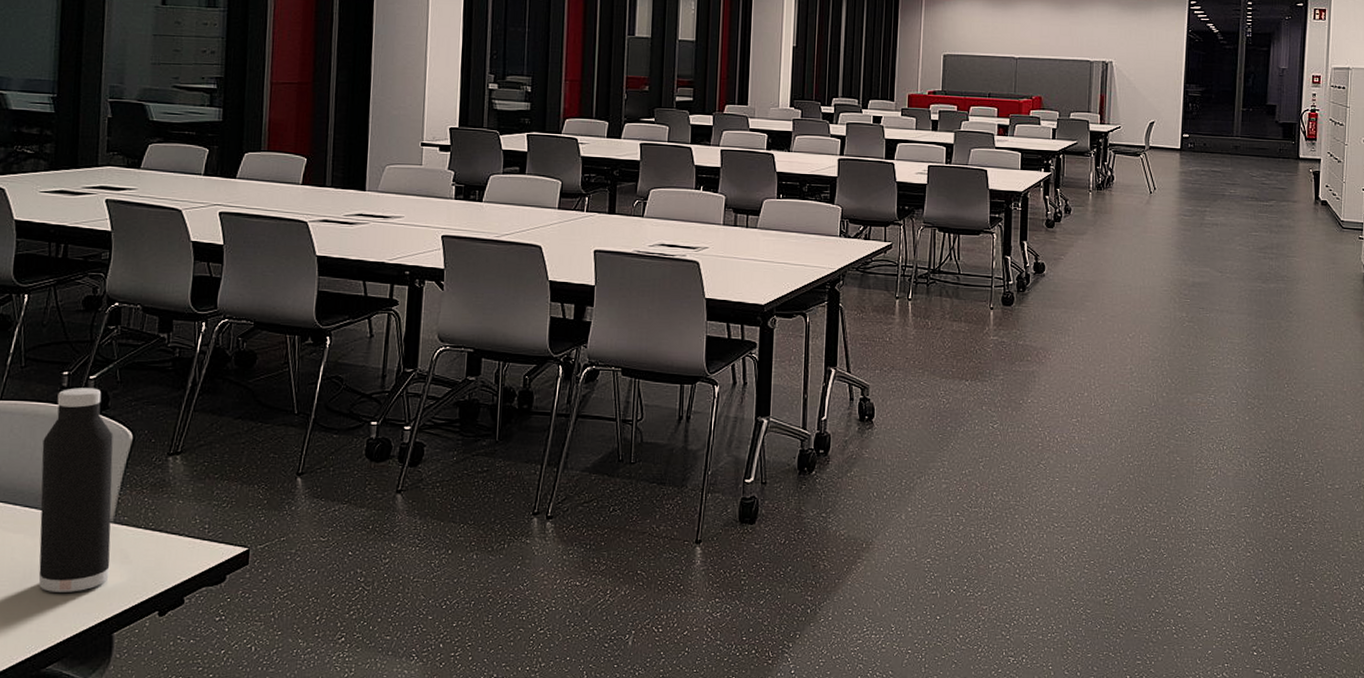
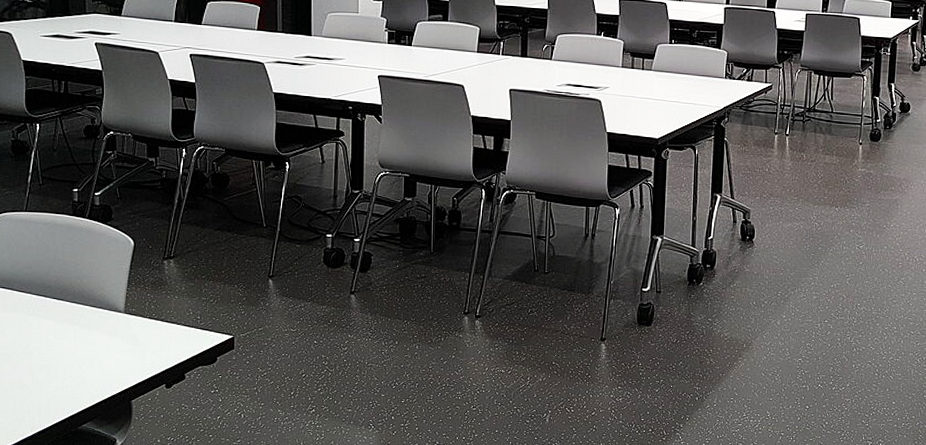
water bottle: present [38,388,114,592] -> none [62,202,124,368]

